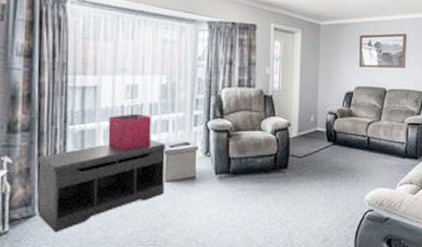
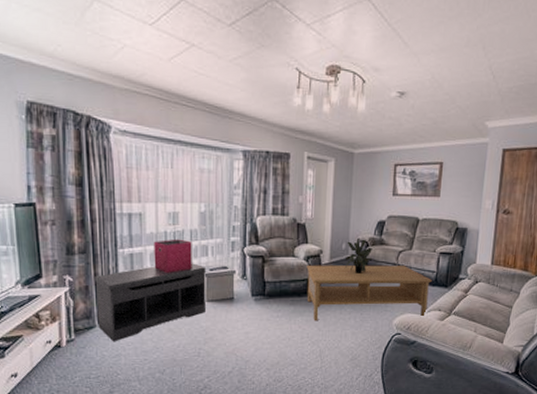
coffee table: none [274,137,402,200] -> present [306,265,432,321]
potted plant: none [314,109,343,147] -> present [345,237,374,274]

